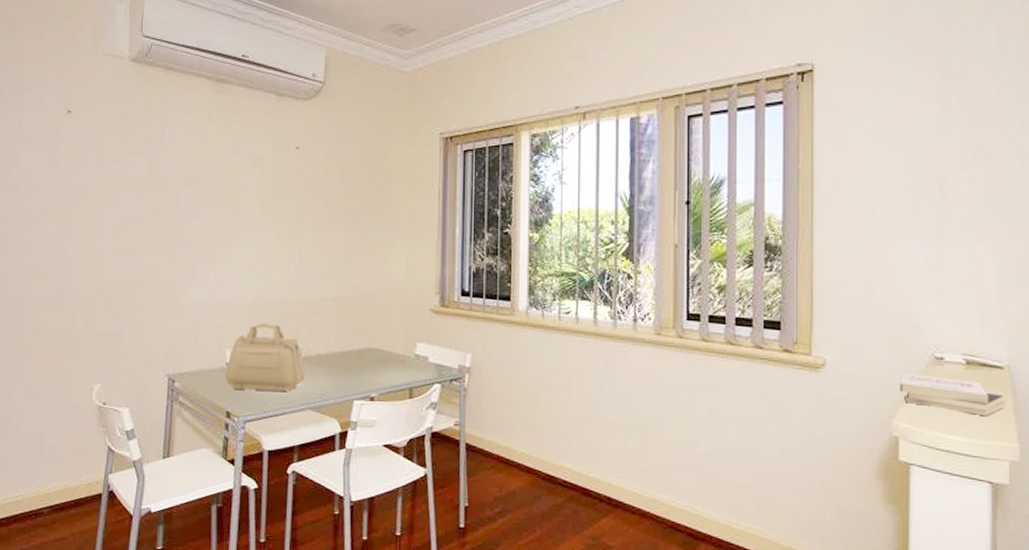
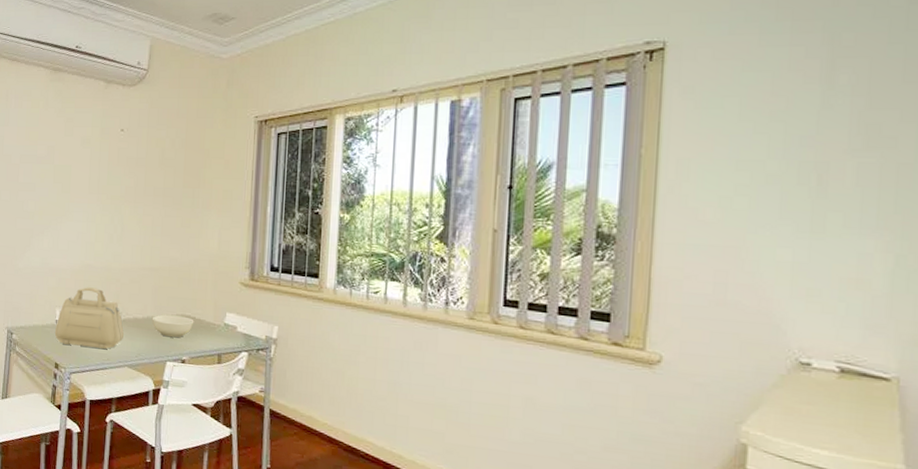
bowl: none [336,349,383,374] -> present [152,314,194,338]
books: present [900,373,1006,417] -> none [752,376,891,432]

